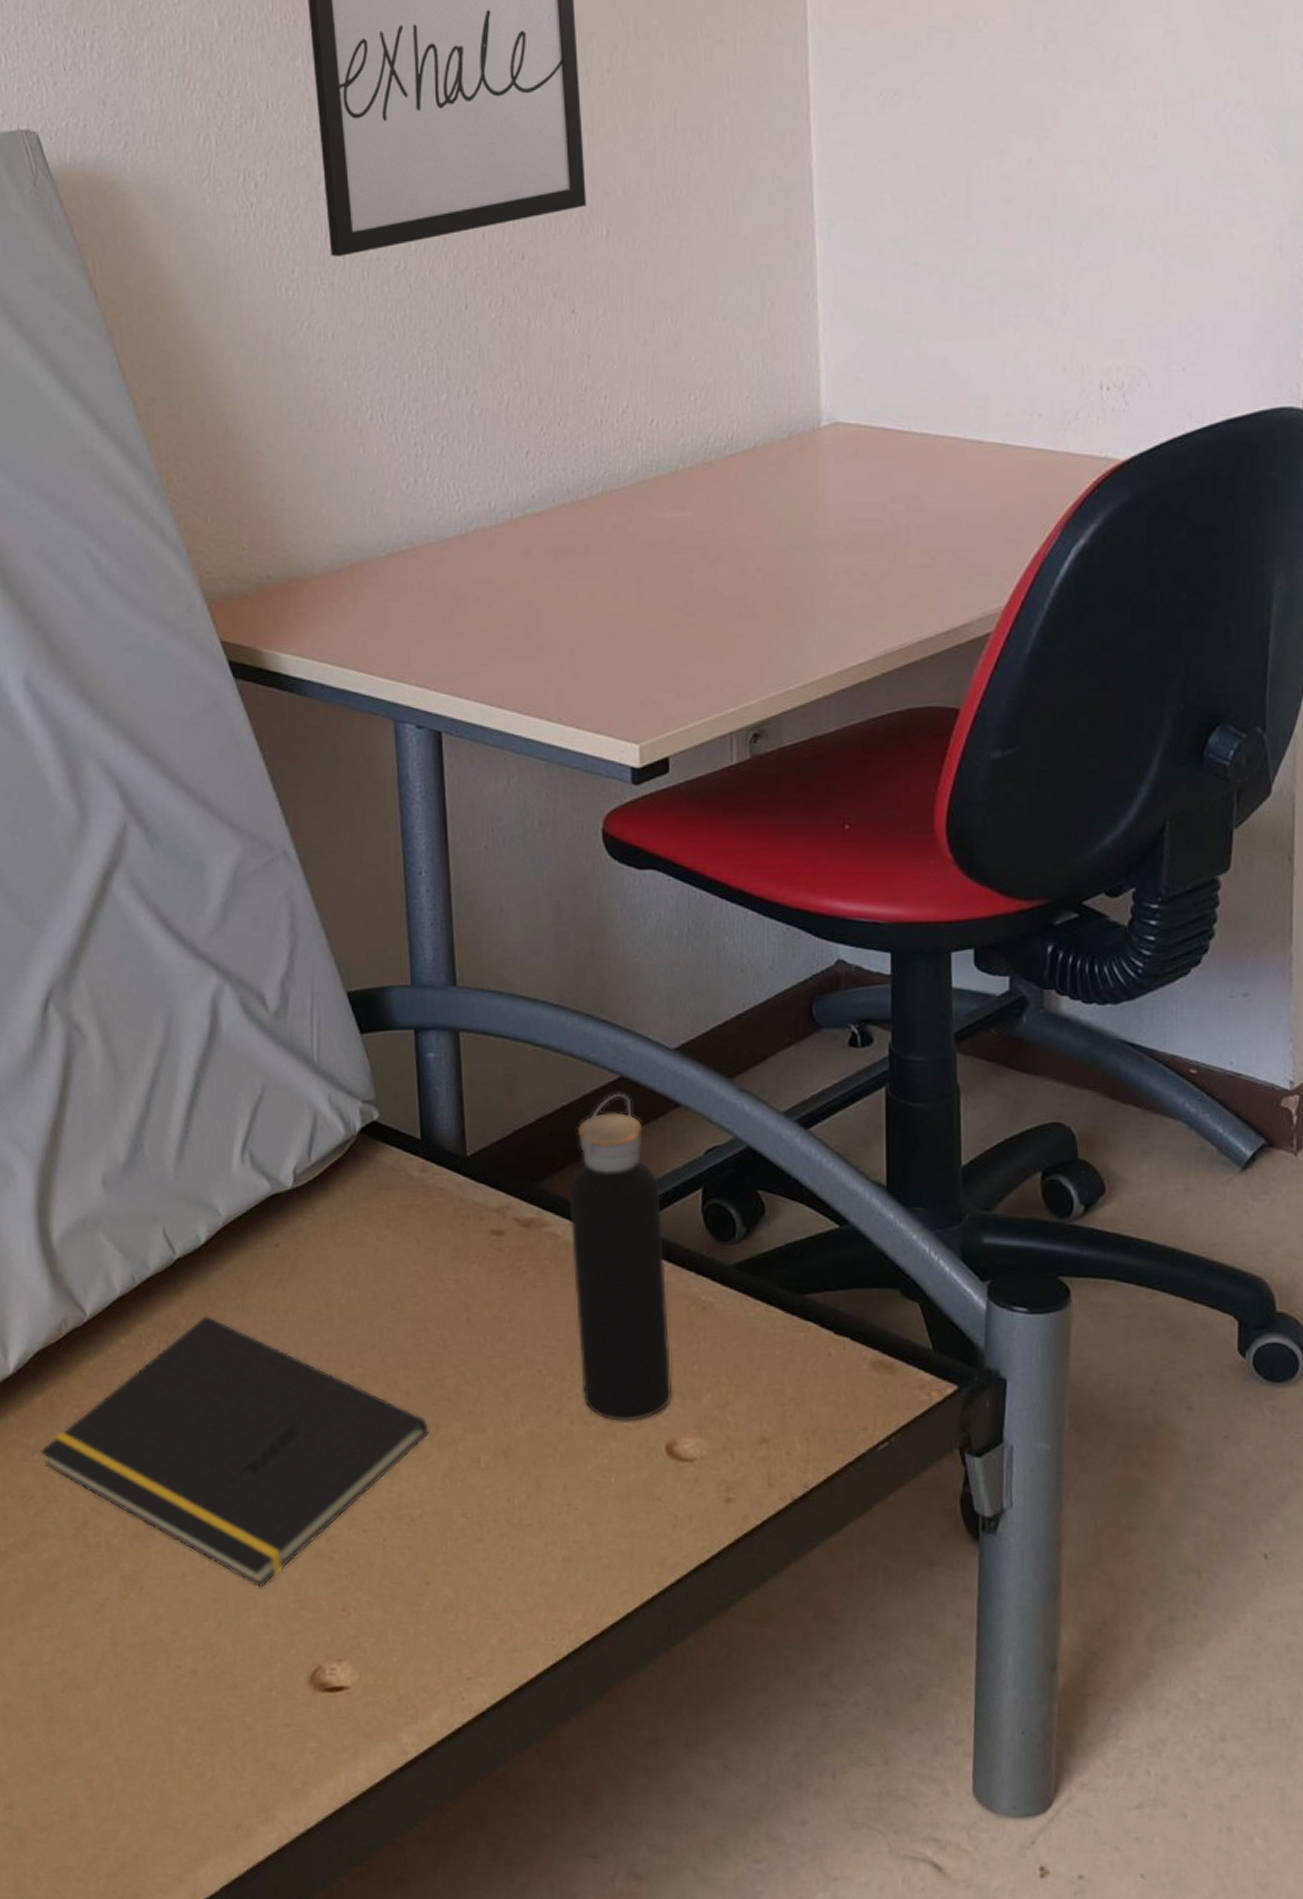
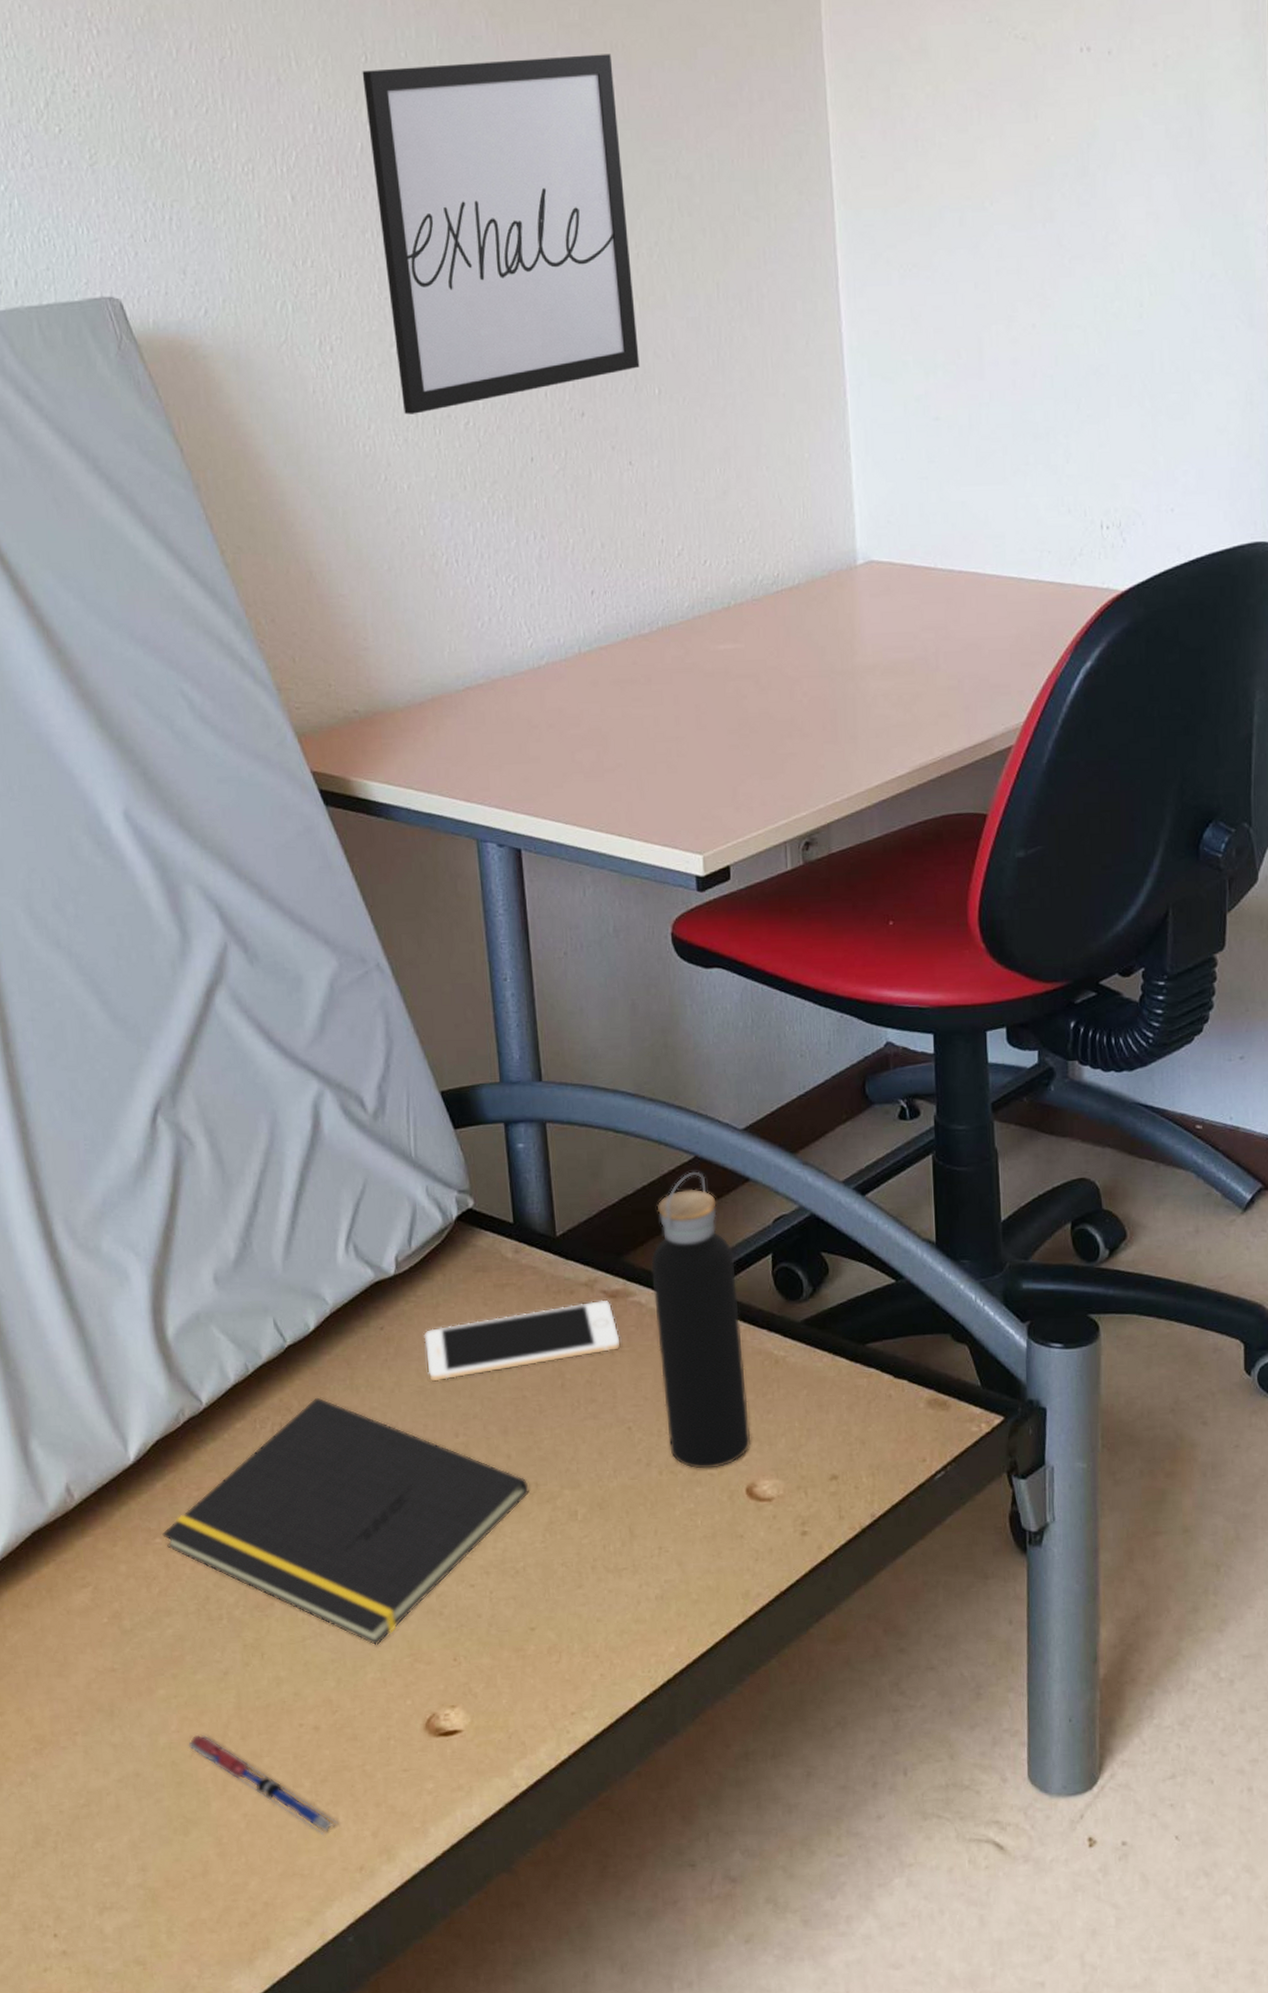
pen: none [60,1668,215,1788] -> present [188,1734,339,1836]
cell phone: none [321,1228,533,1307] -> present [424,1300,620,1381]

